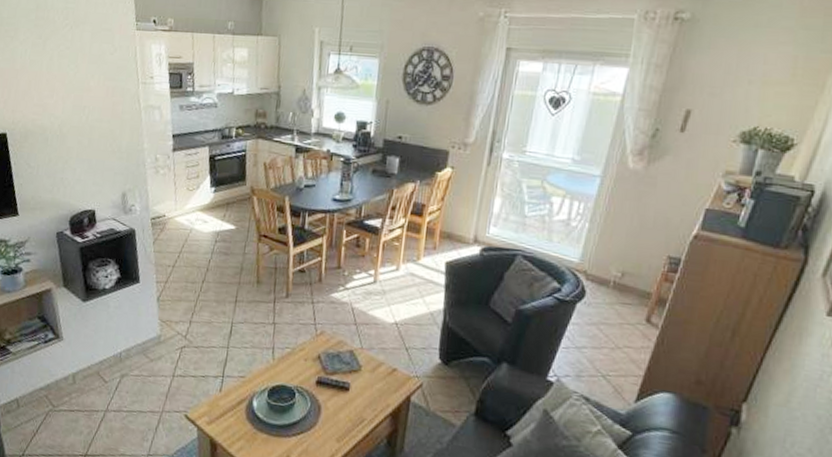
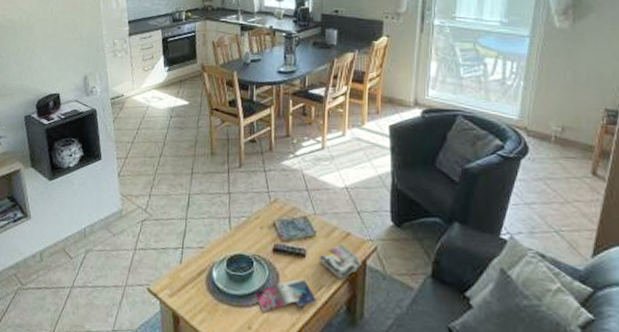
magazine: none [295,378,406,444] -> present [254,242,362,313]

